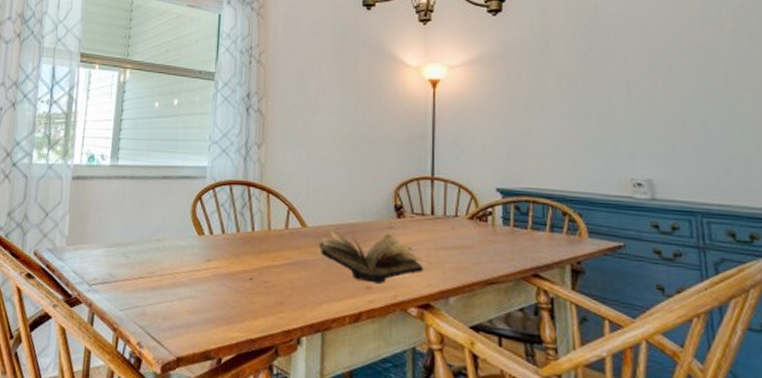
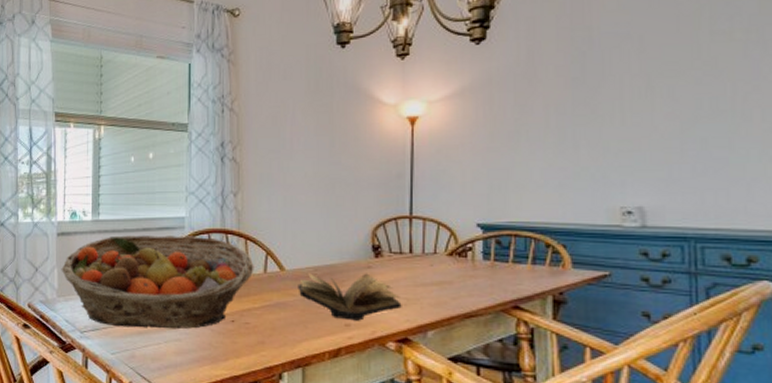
fruit basket: none [73,182,276,286] -> present [61,235,254,330]

